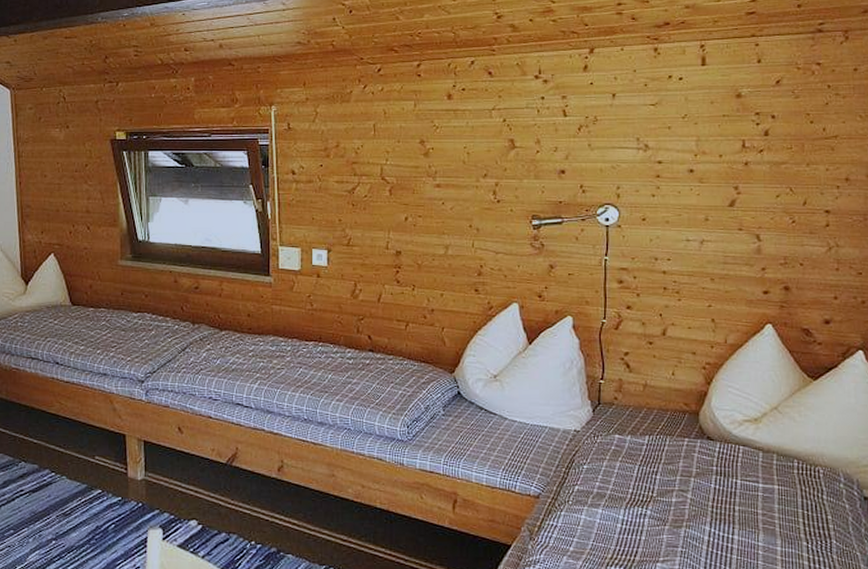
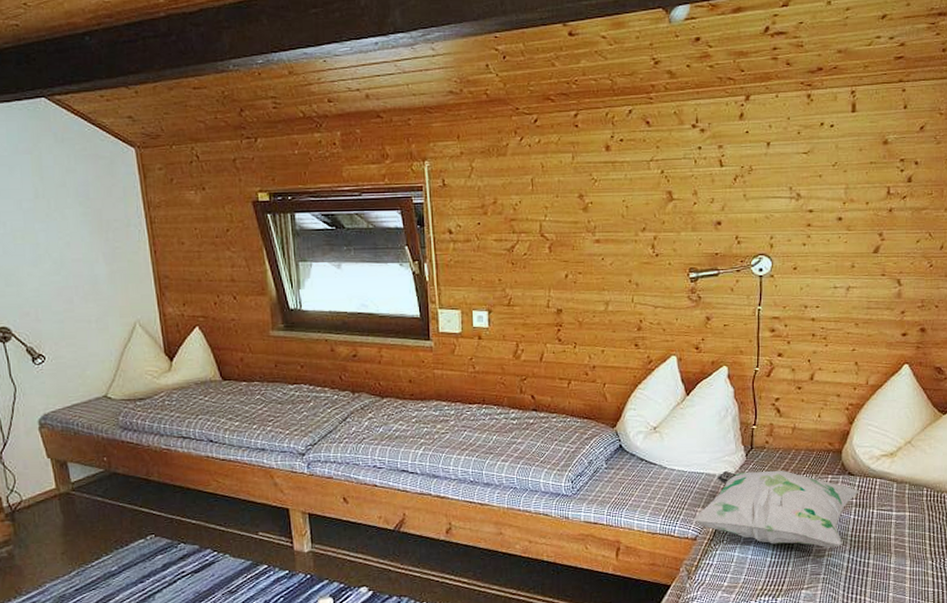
decorative pillow: none [534,425,721,519] -> present [692,470,860,548]

